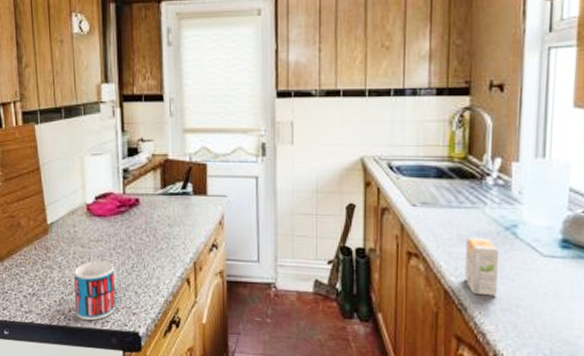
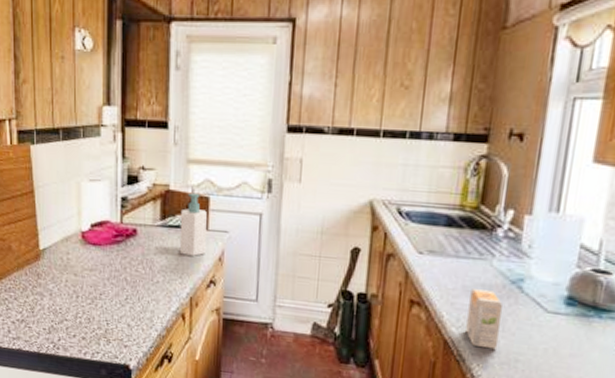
mug: present [74,260,117,321] -> none [65,290,109,351]
soap bottle: none [180,160,207,221] -> present [179,192,207,256]

